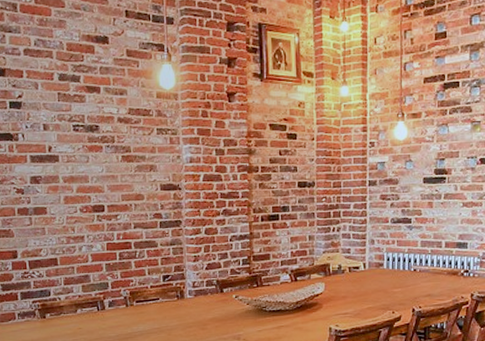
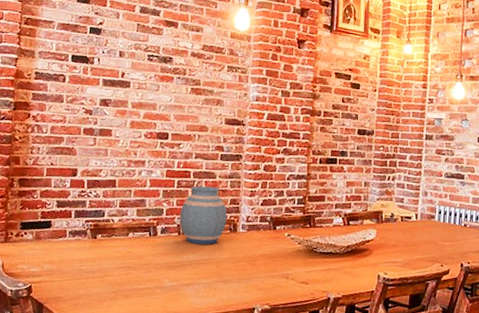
vase: none [125,256,174,315] -> present [180,186,228,245]

